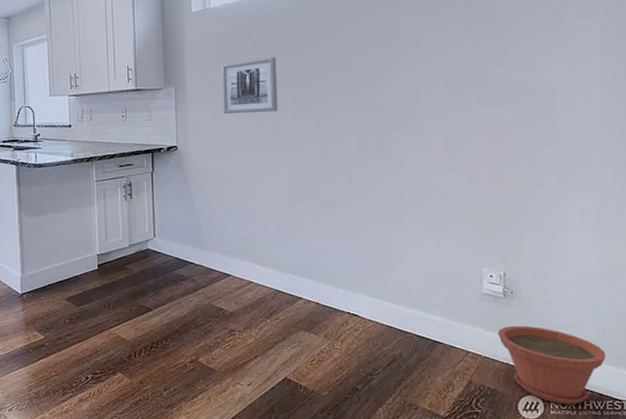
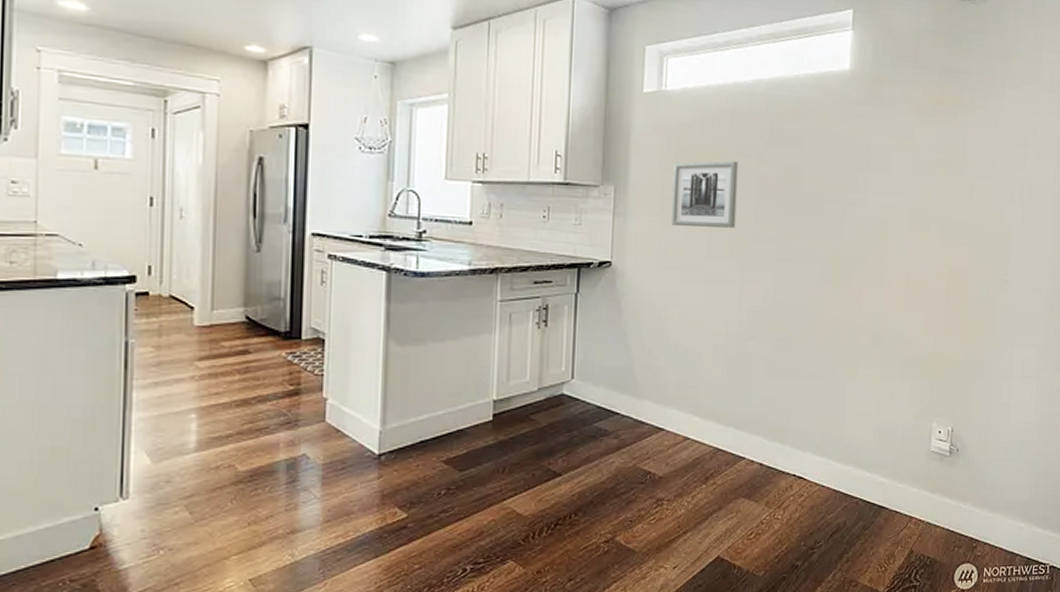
plant pot: present [497,325,607,404] -> none [941,486,1036,571]

